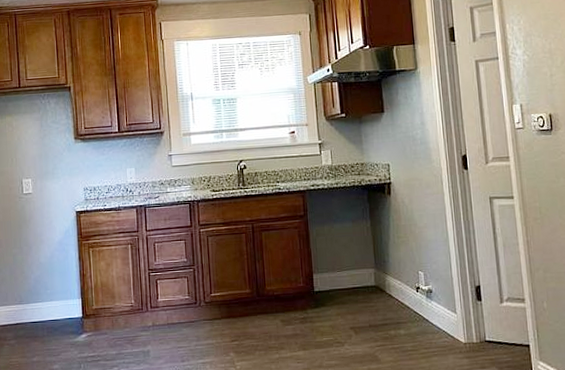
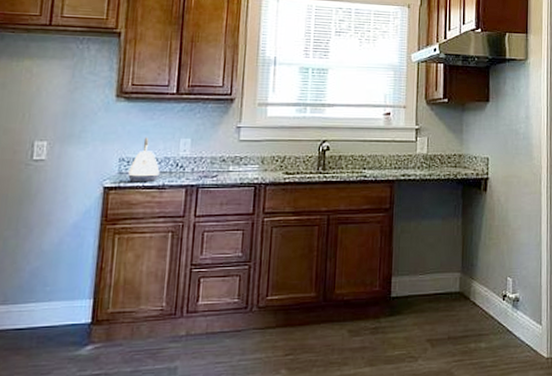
kettle: none [92,169,115,206] -> present [128,137,160,183]

